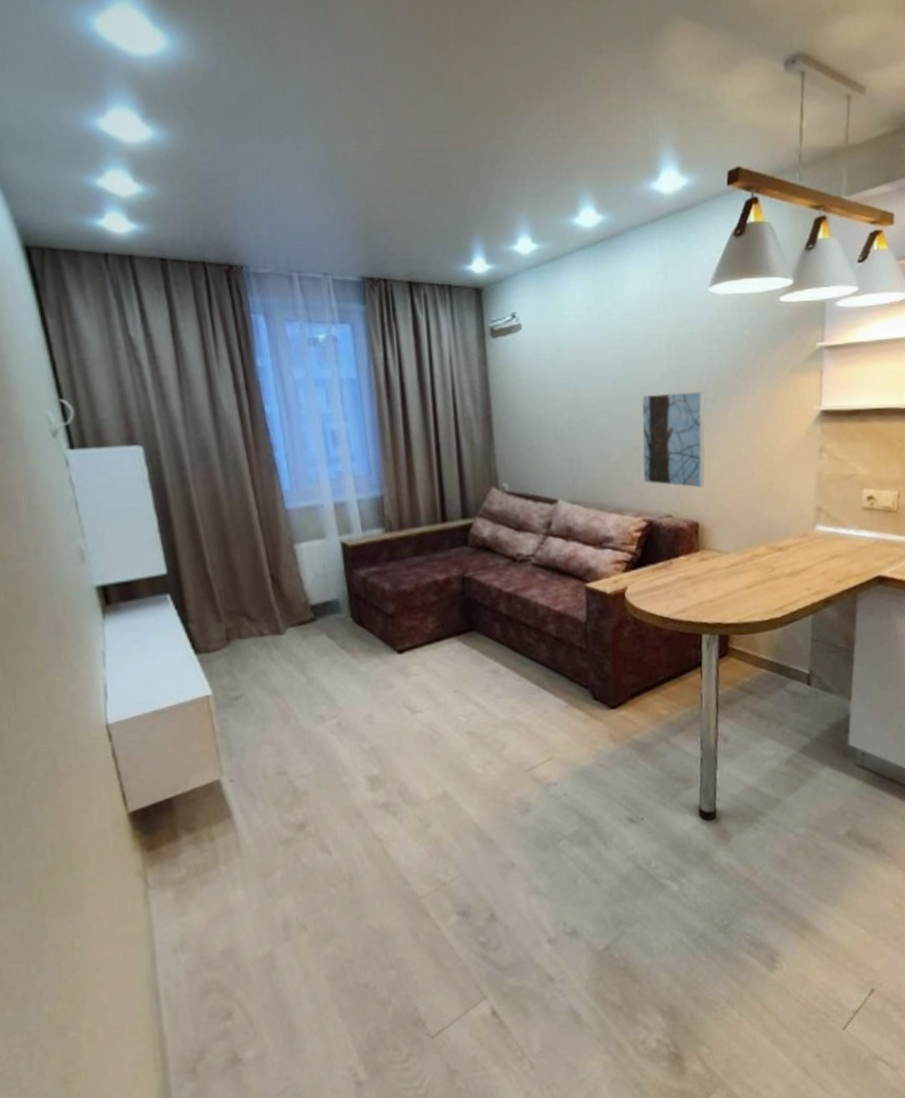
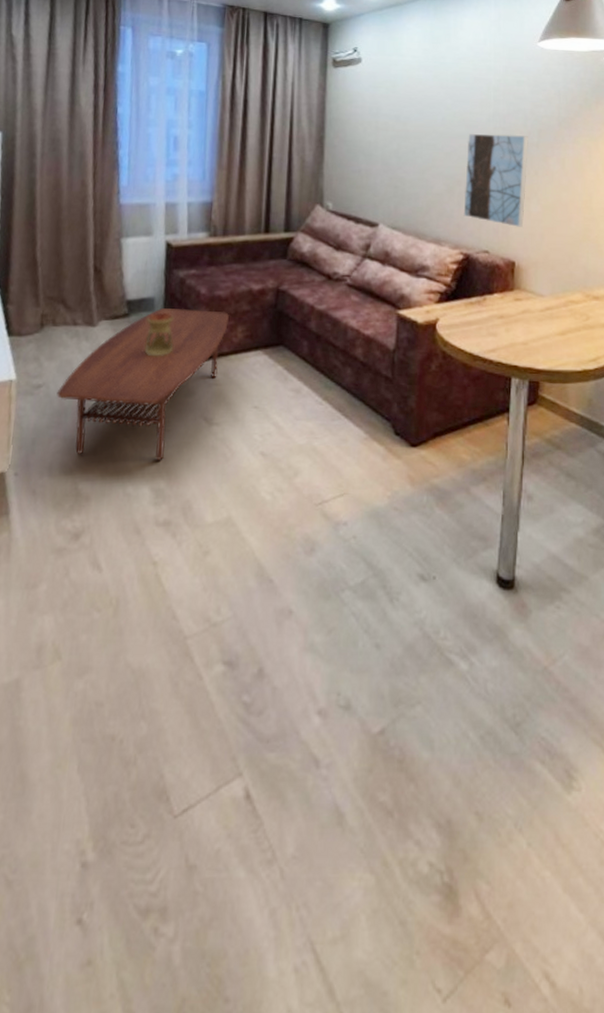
coffee table: none [256,604,418,755] -> present [56,308,229,461]
oil burner: none [334,613,365,657] -> present [144,313,174,357]

